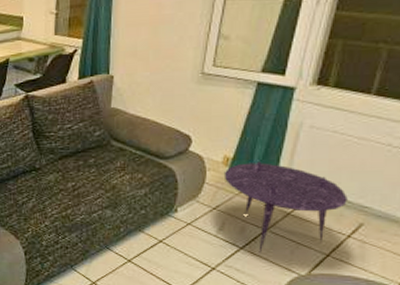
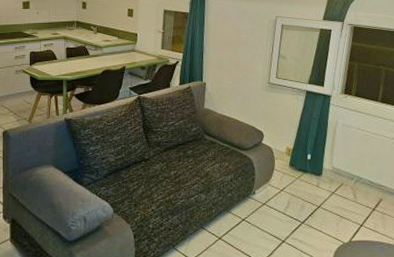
side table: present [223,161,348,255] -> none [287,151,371,228]

